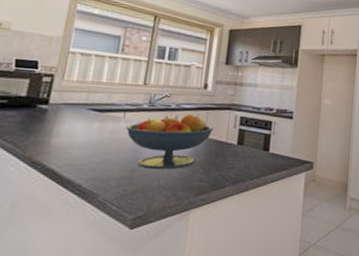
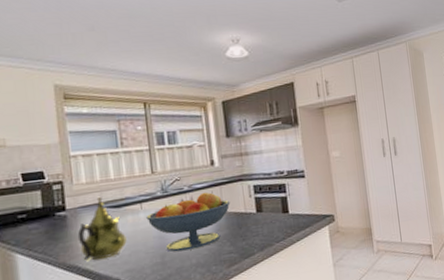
teapot: none [50,98,102,162] -> present [77,197,127,261]

